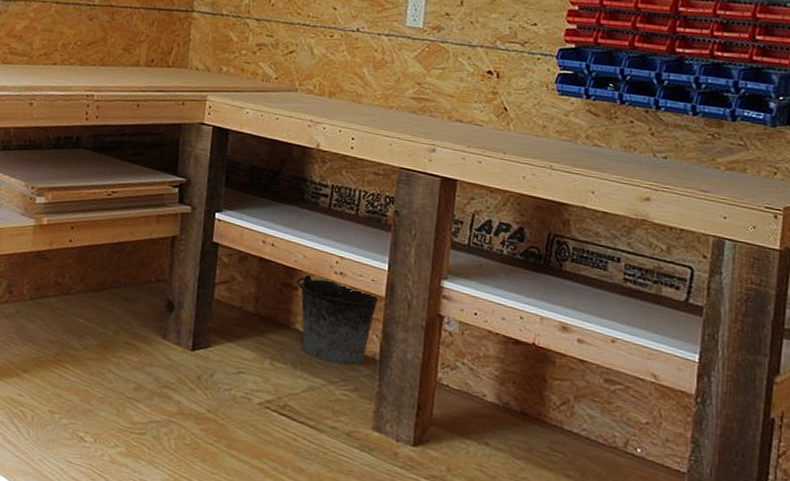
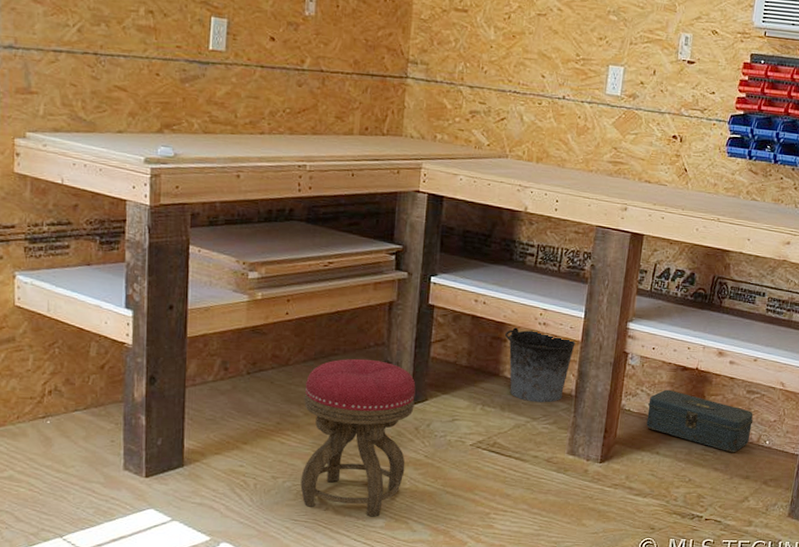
stool: none [76,293,199,472] -> present [300,358,416,517]
toolbox: none [470,365,617,458] -> present [646,389,754,453]

